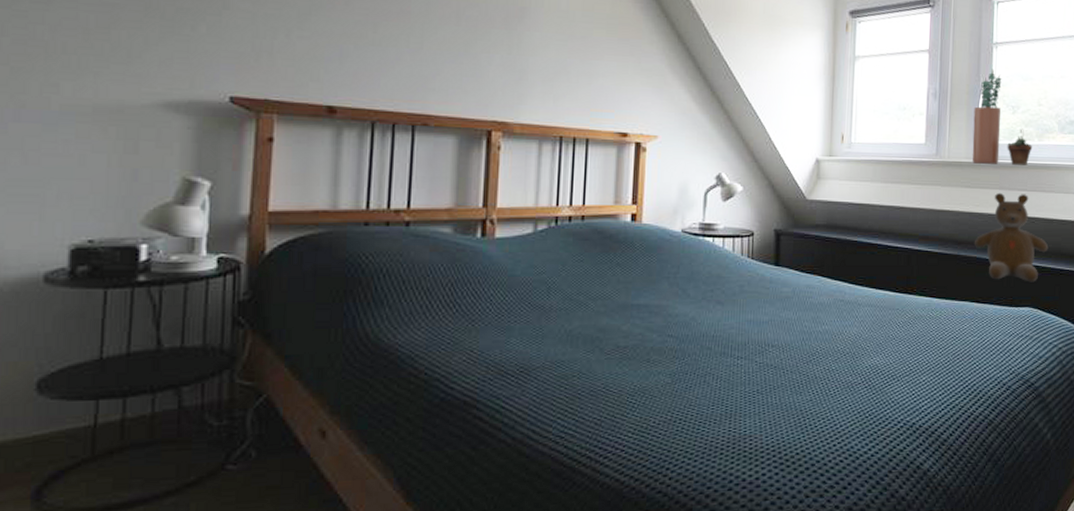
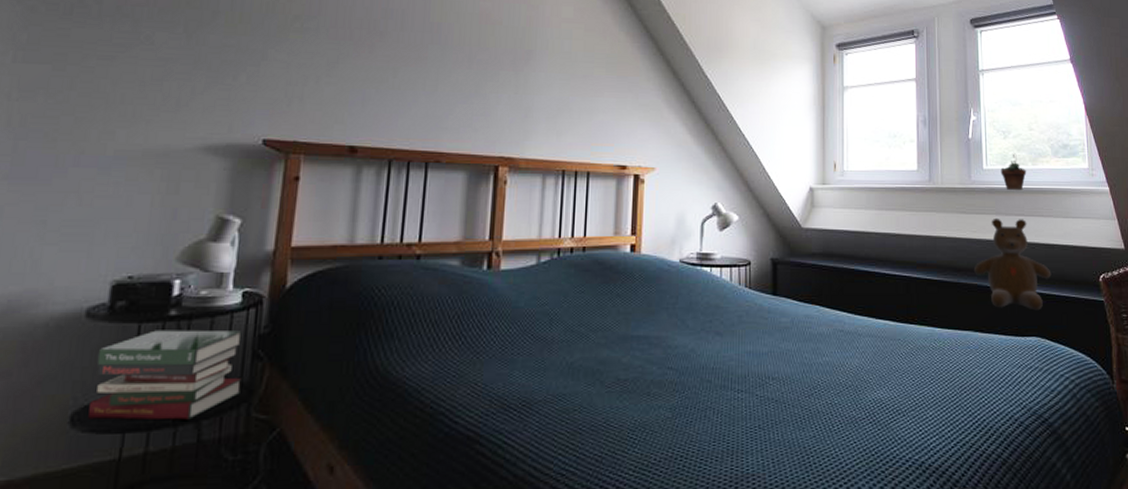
books: none [57,296,222,388] -> present [88,330,242,421]
vase: present [972,68,1002,166] -> none [964,95,994,191]

